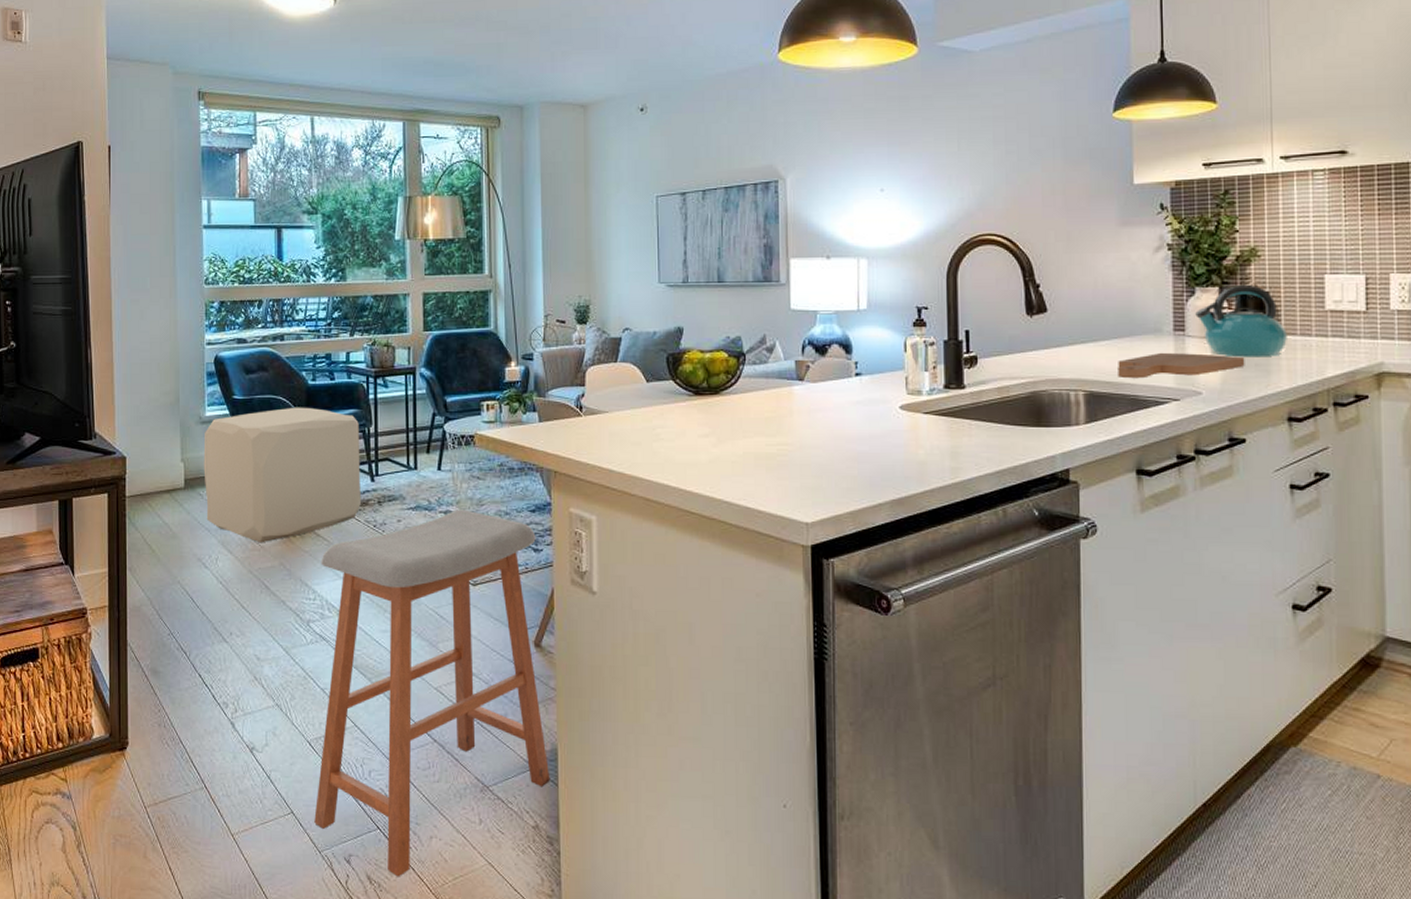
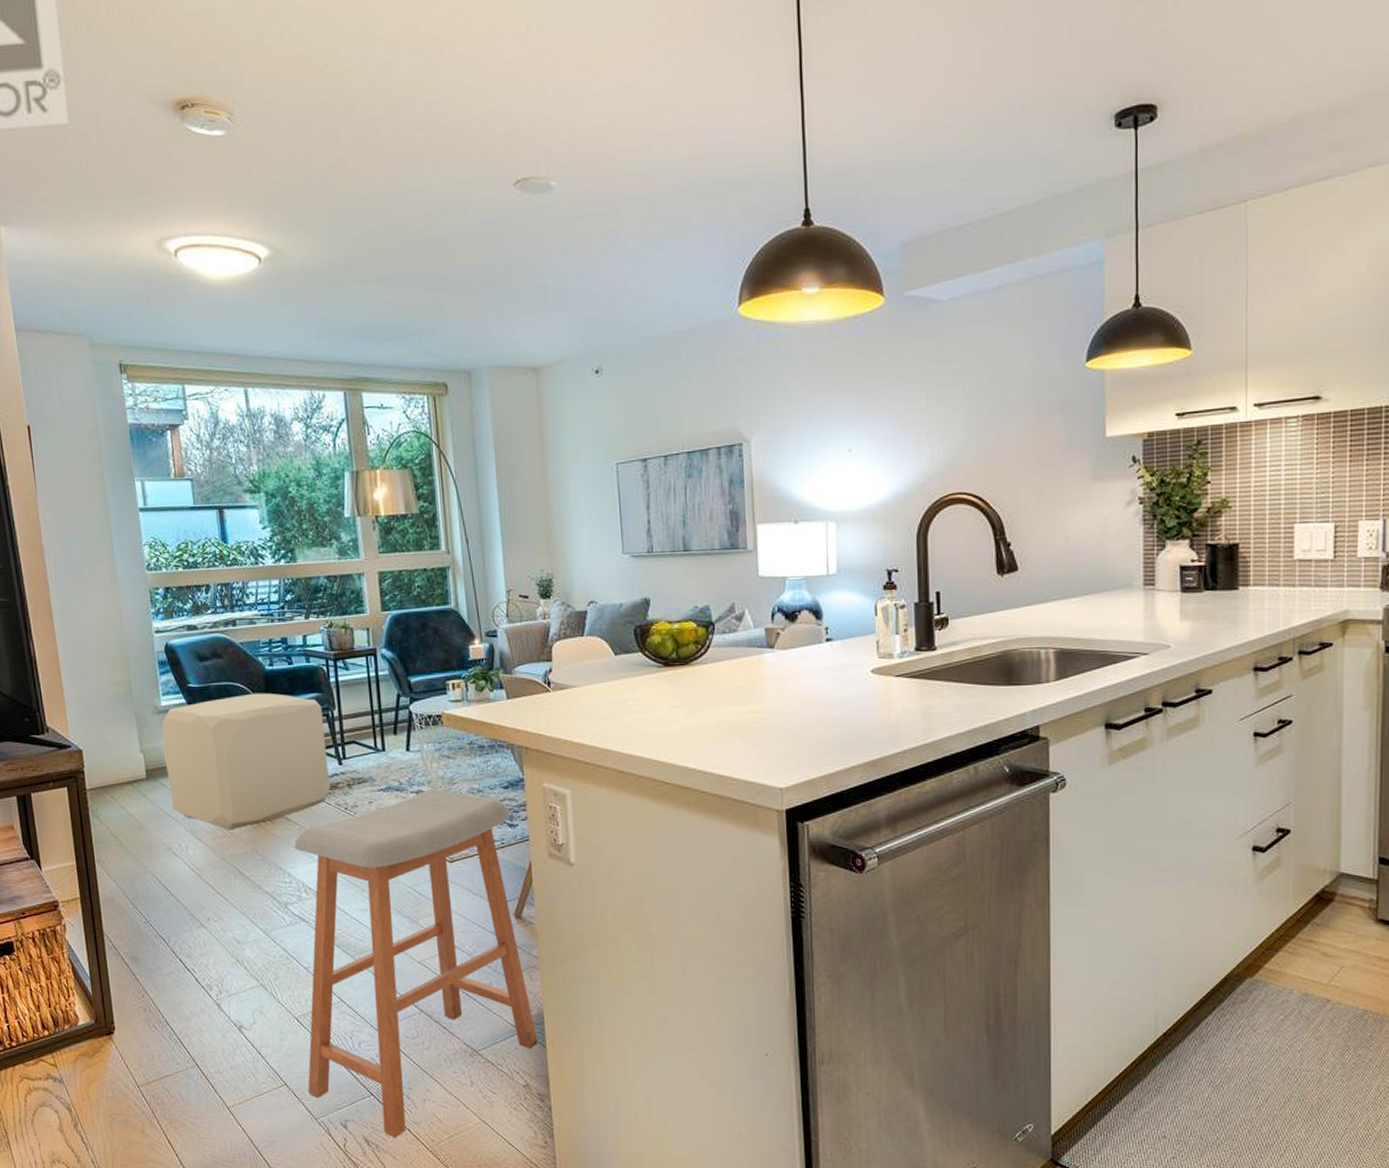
cutting board: present [1118,352,1245,379] -> none [1088,607,1213,635]
kettle: present [1195,284,1287,356] -> none [1166,536,1255,609]

